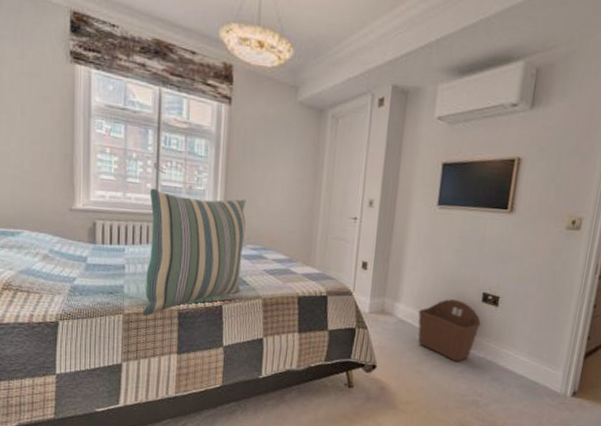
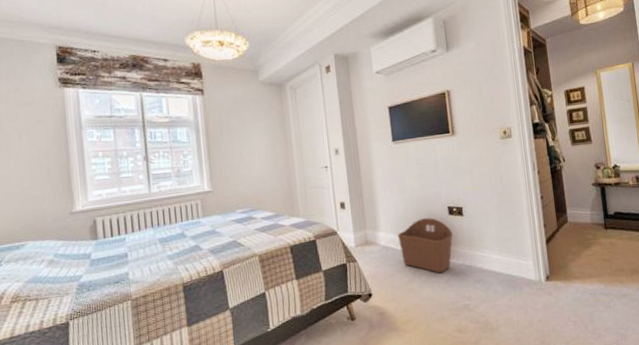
pillow: present [142,188,246,316] -> none [142,171,237,297]

